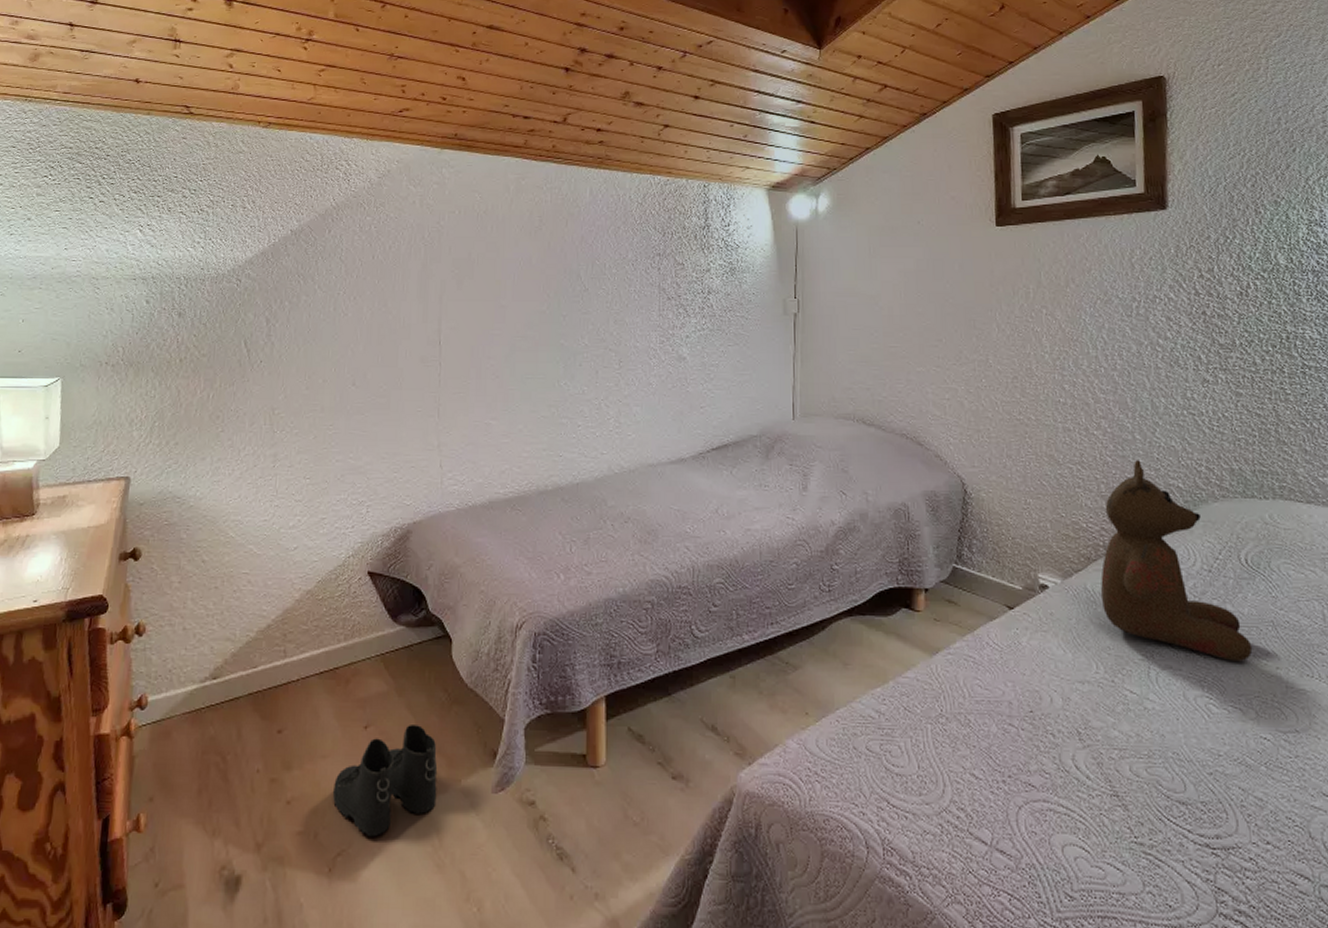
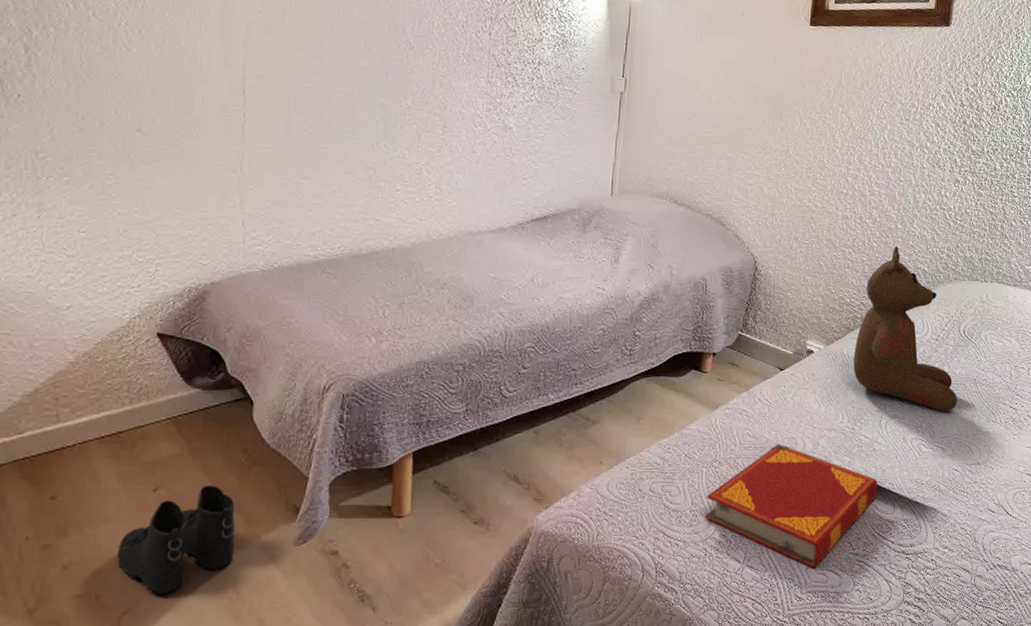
hardback book: none [935,698,1159,859] -> present [705,444,879,568]

